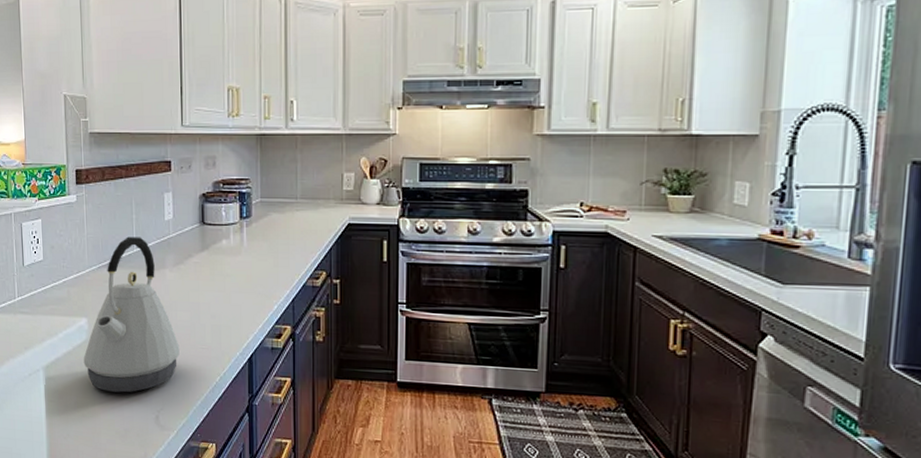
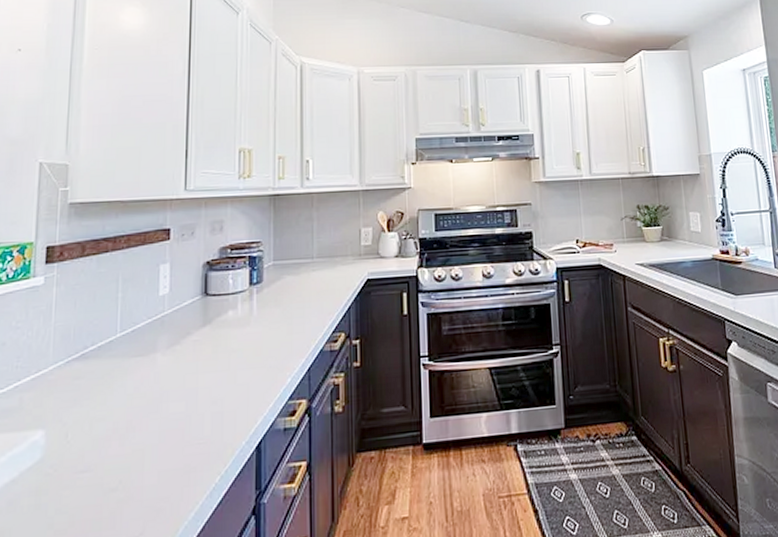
kettle: present [83,236,180,393] -> none [33,318,170,526]

